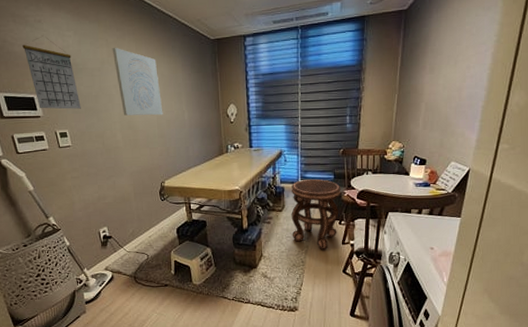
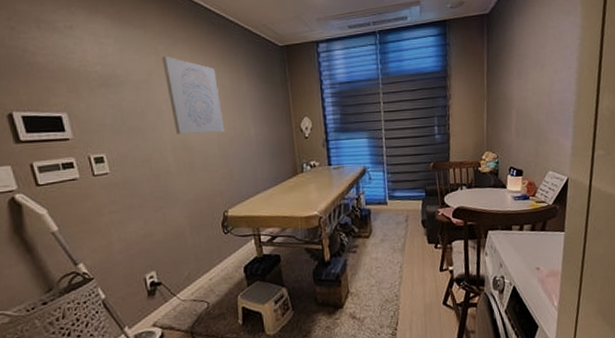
calendar: present [22,35,81,109] -> none [48,43,123,130]
side table: present [291,179,341,249] -> none [379,197,435,279]

